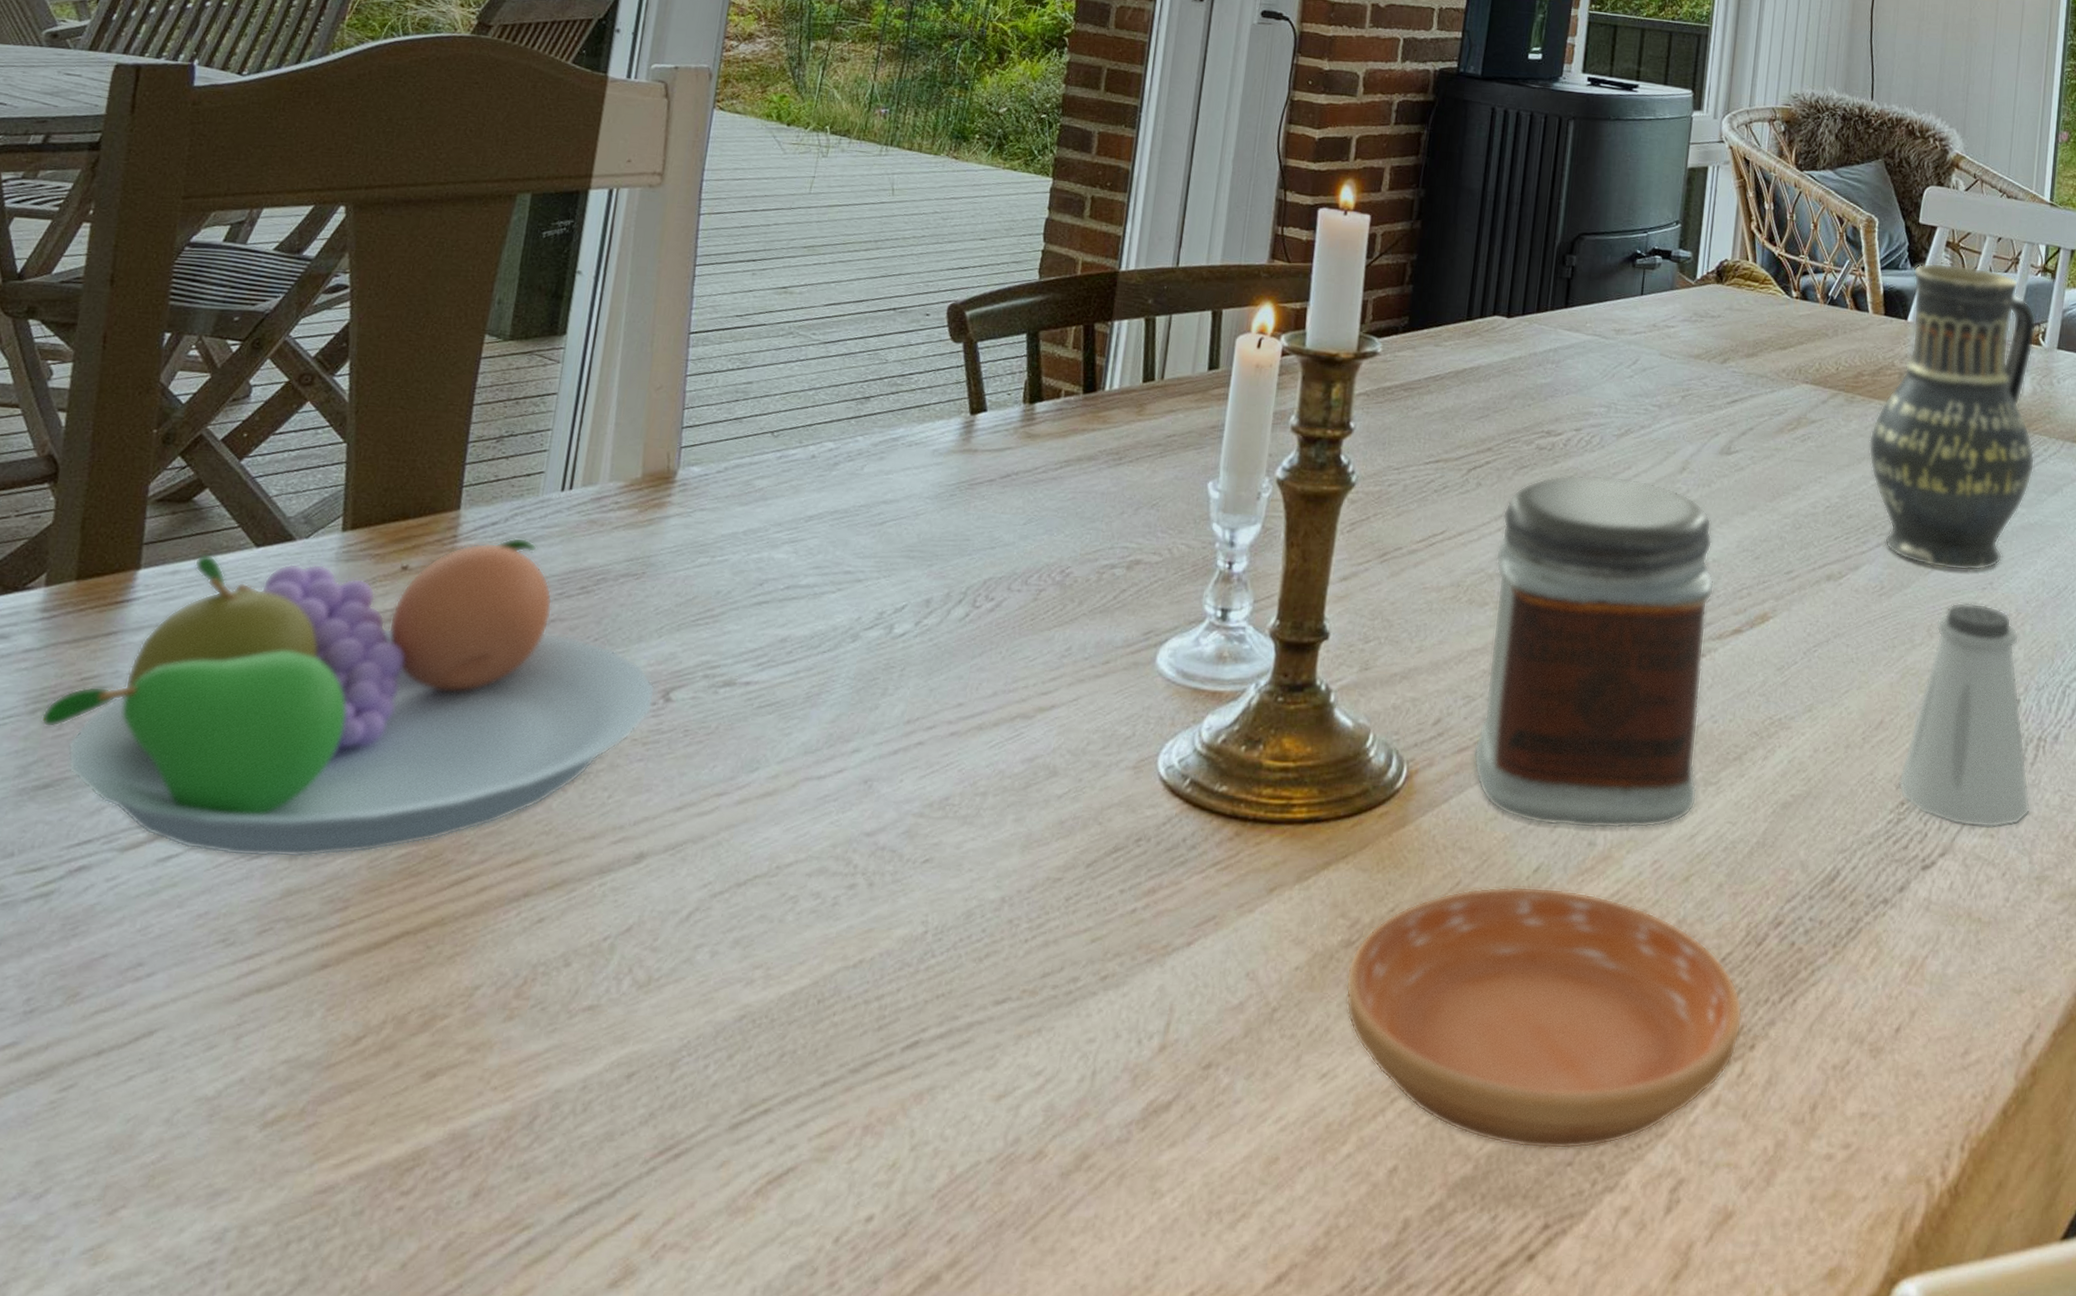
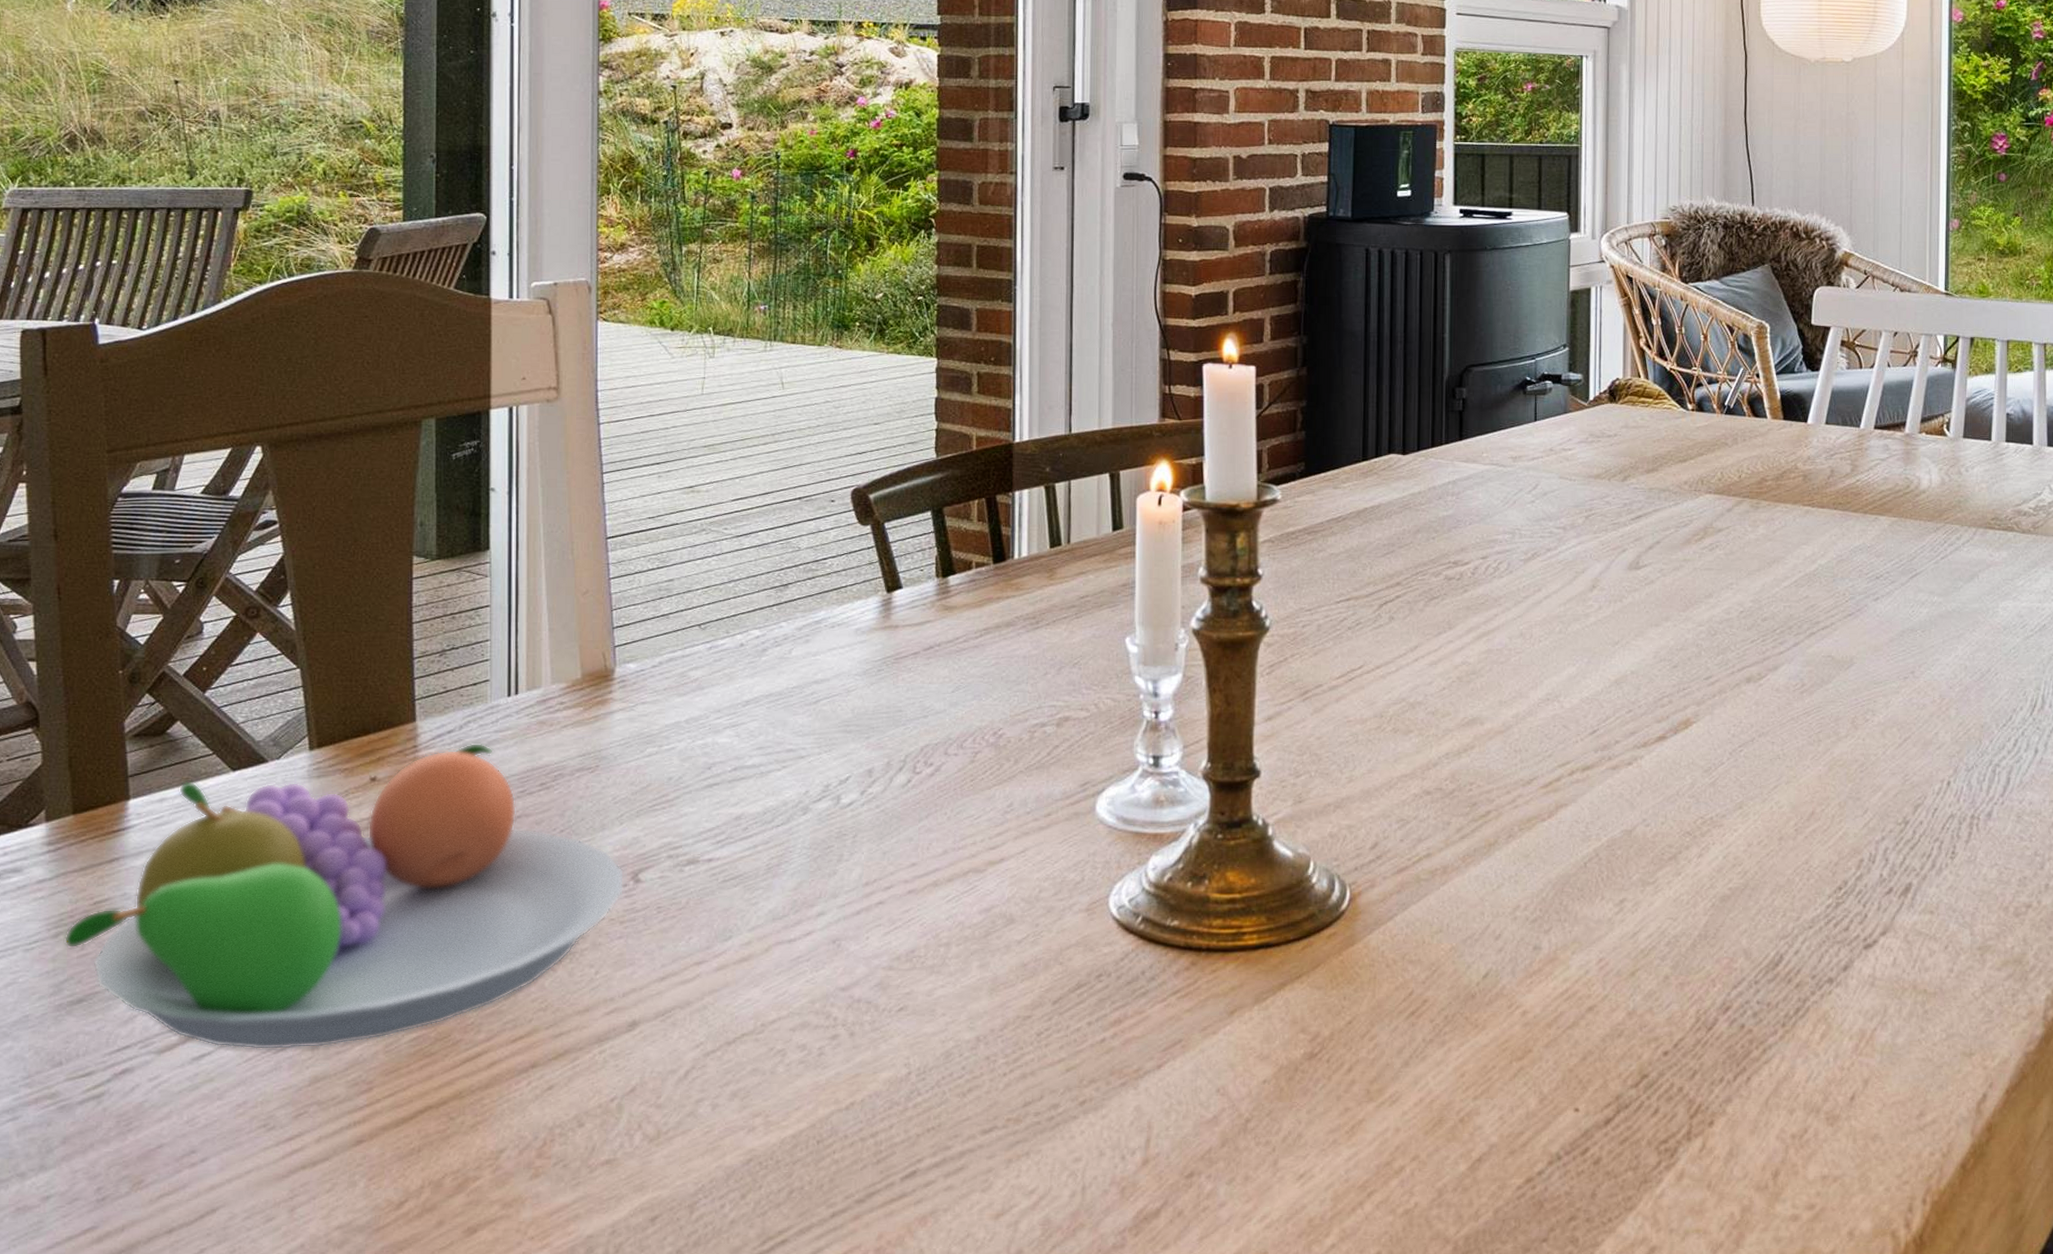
saucer: present [1345,886,1743,1150] -> none [1313,991,1699,1228]
jar: present [1473,475,1715,829] -> none [1413,599,1636,934]
vase: present [1868,262,2037,572] -> none [1777,363,1948,663]
saltshaker: present [1897,602,2031,829] -> none [1833,693,1969,906]

